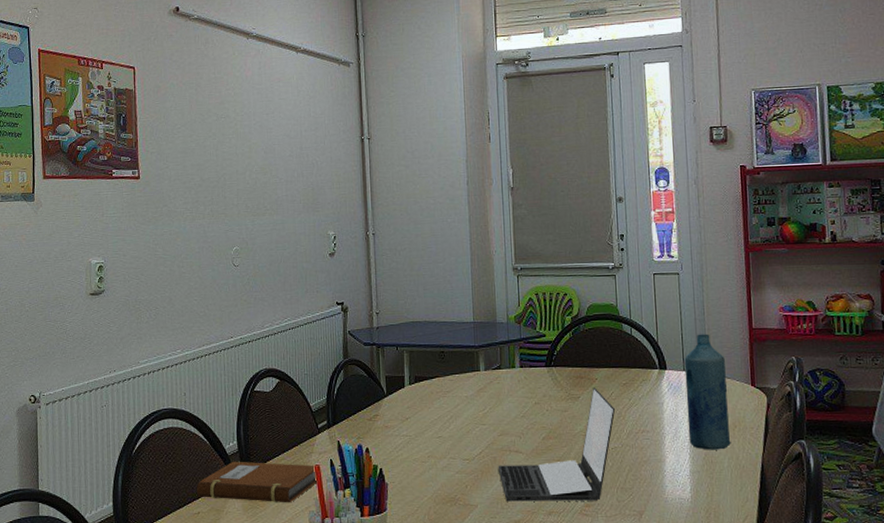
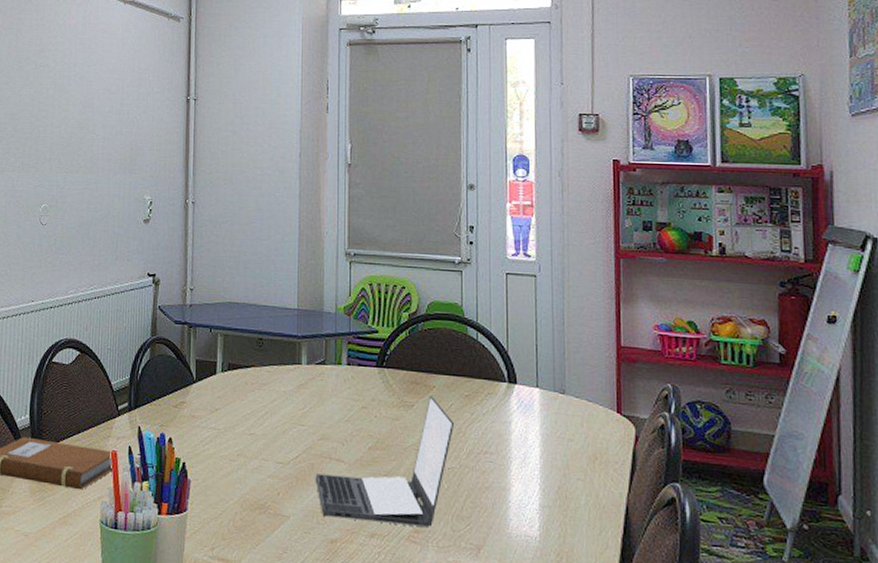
bottle: present [684,334,731,450] -> none [538,346,590,484]

